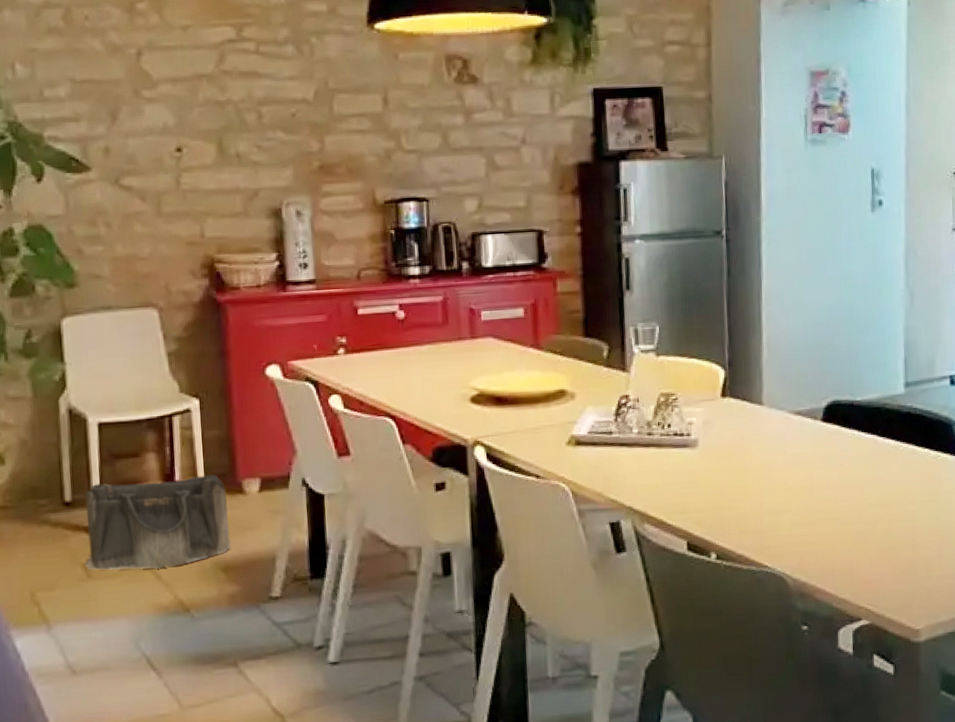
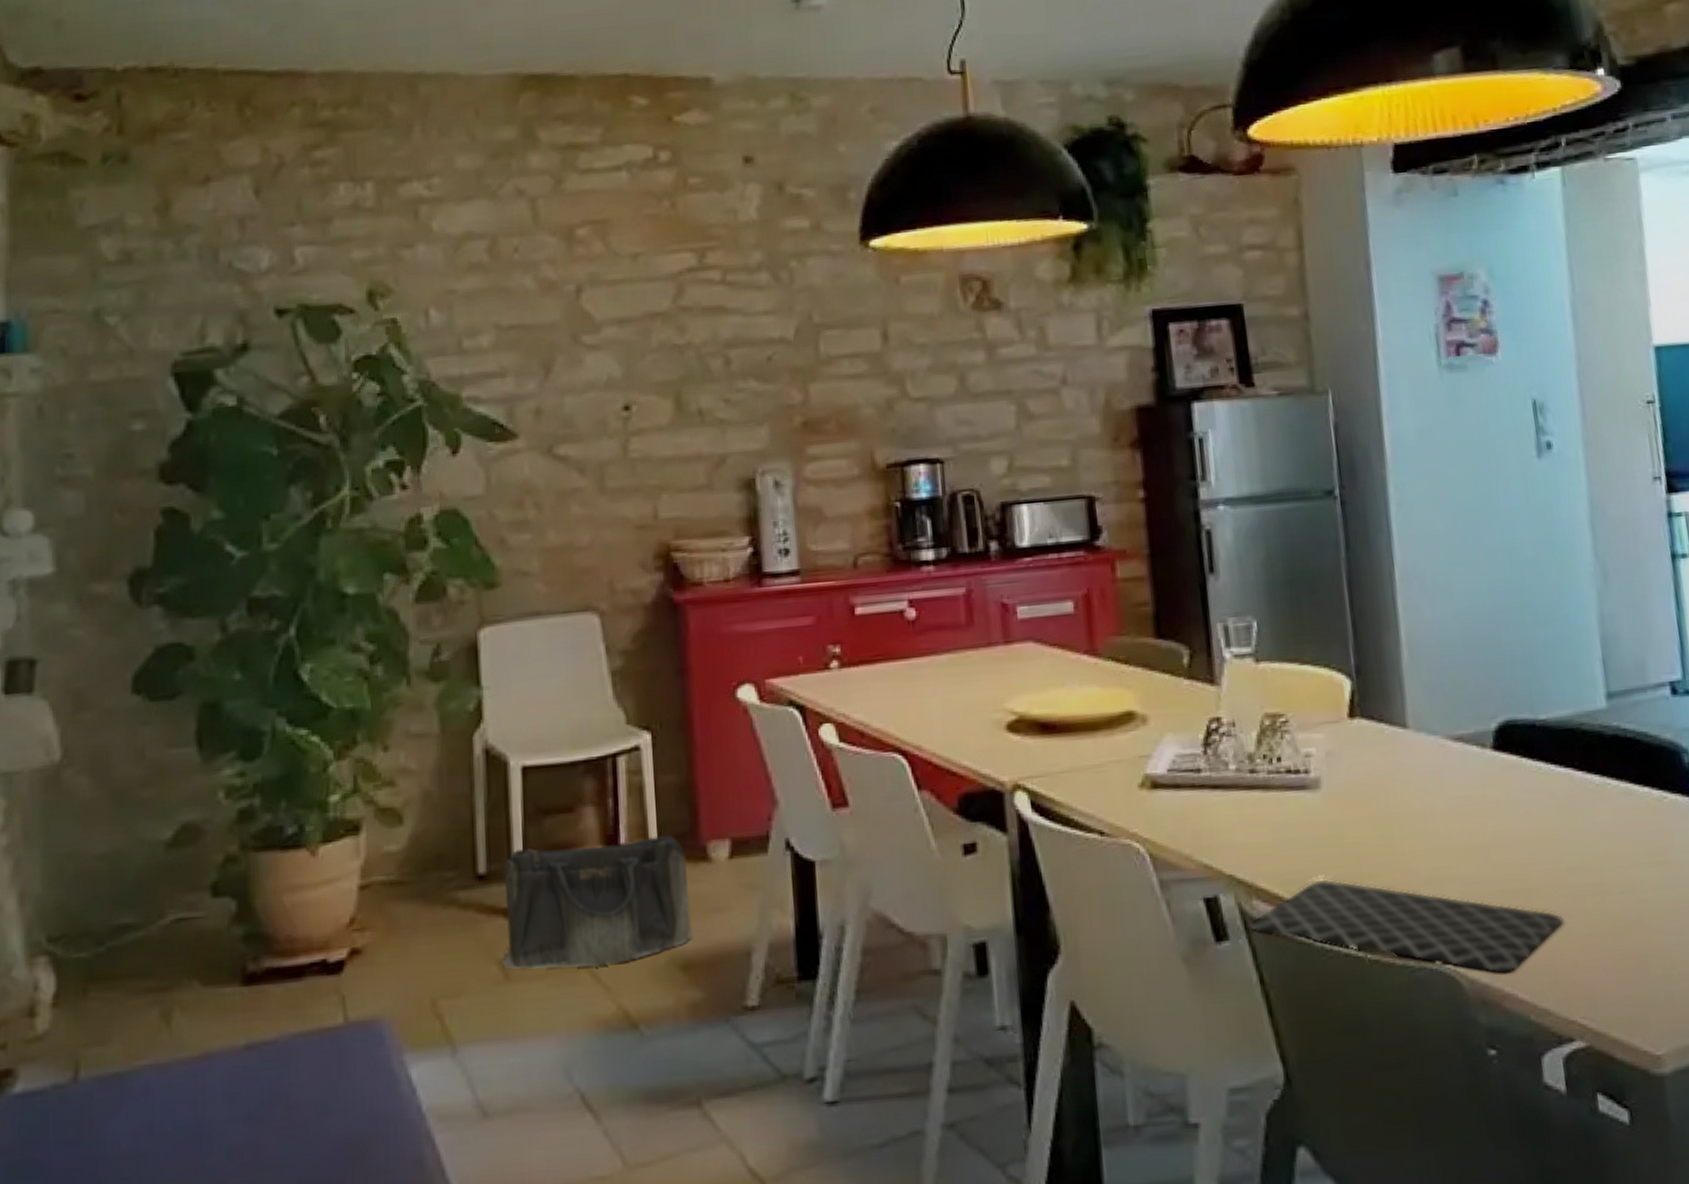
placemat: none [641,510,861,575] -> present [1248,879,1564,974]

